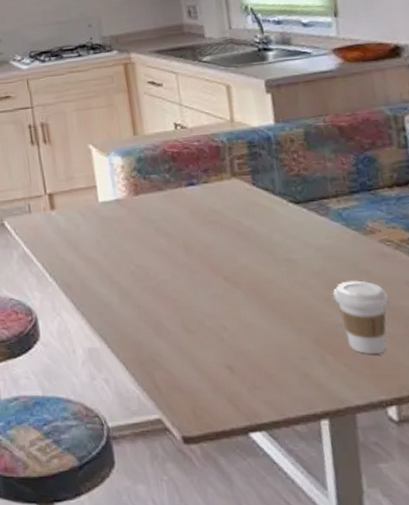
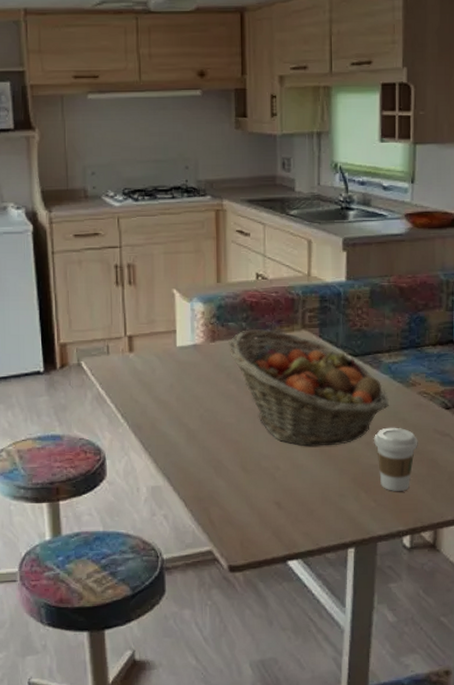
fruit basket: none [153,179,347,304] -> present [229,329,390,447]

